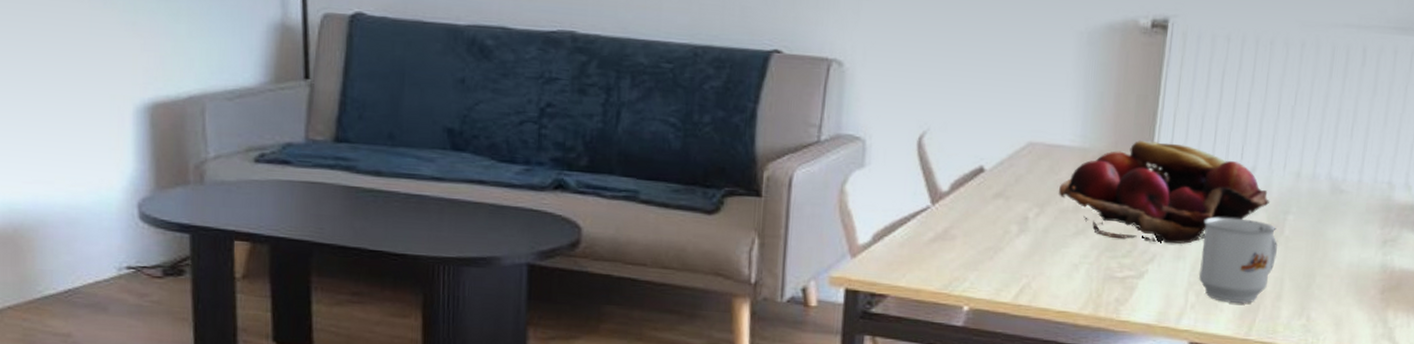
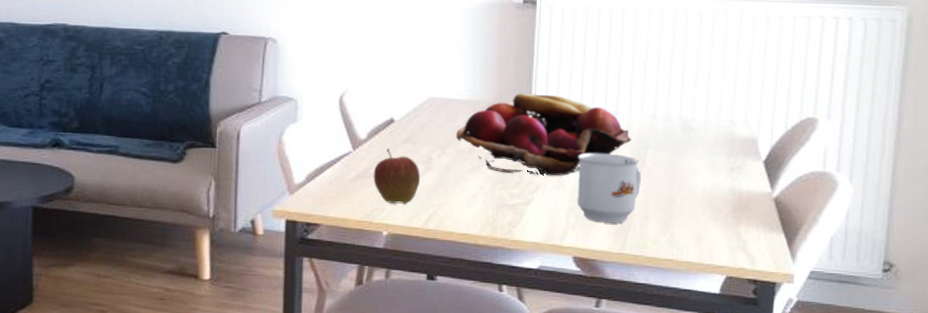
apple: none [955,204,1013,273] -> present [373,148,421,204]

